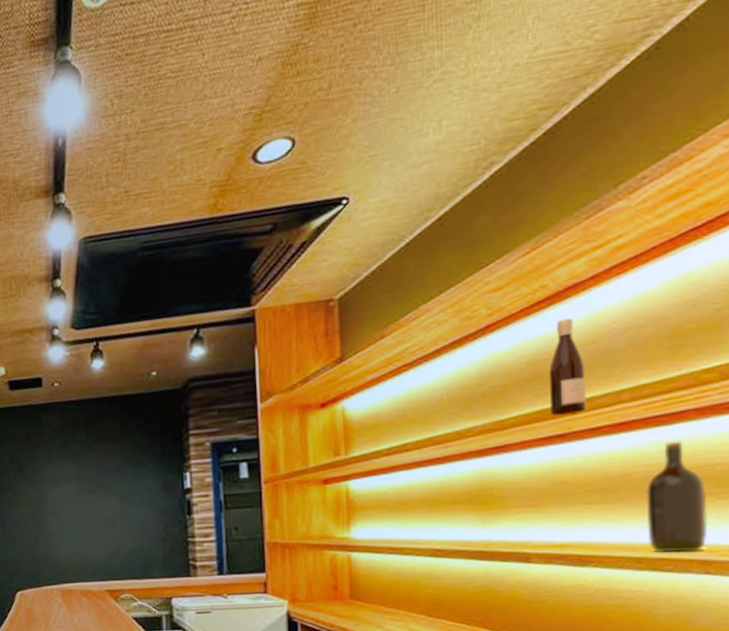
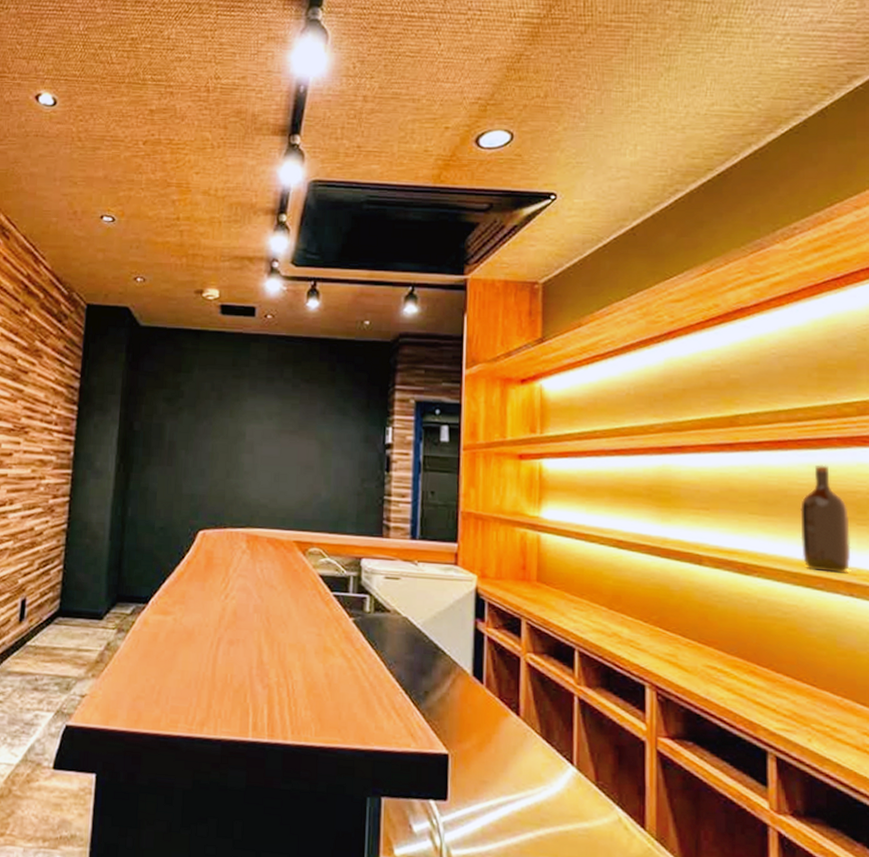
bottle: present [549,318,587,416] -> none [720,337,751,426]

